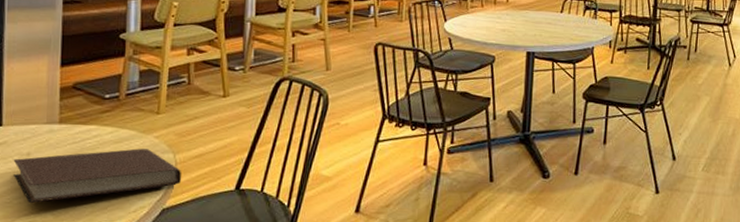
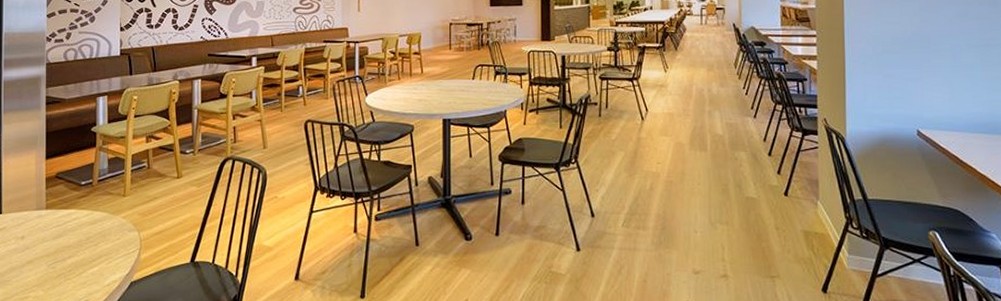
notebook: present [13,148,182,203] -> none [11,228,146,280]

